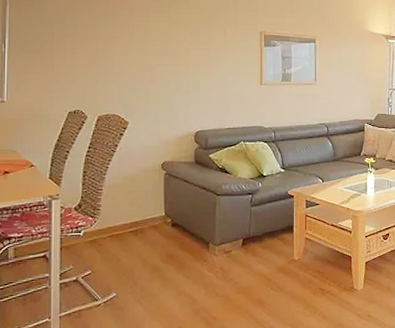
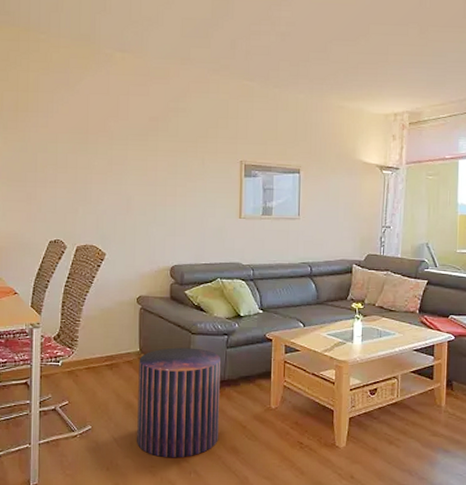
stool: none [164,208,246,317] -> present [137,347,222,458]

